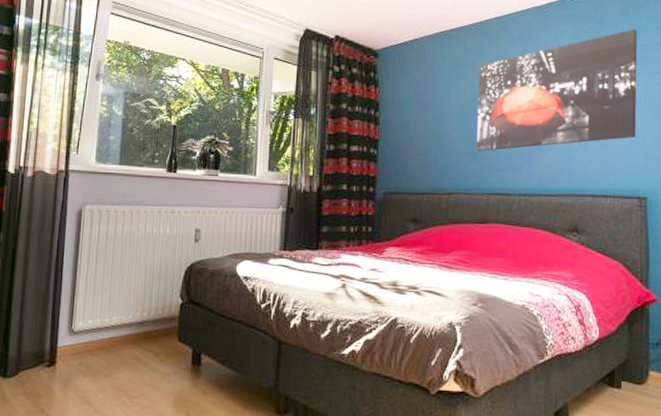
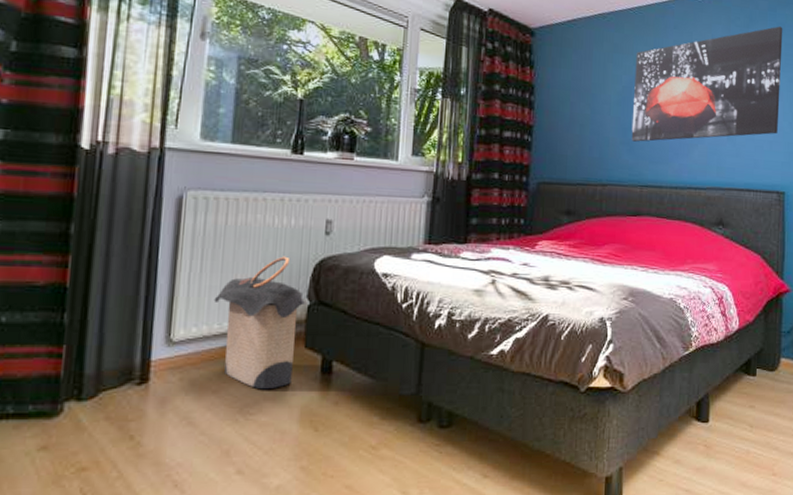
laundry hamper: none [105,260,179,377] -> present [214,256,306,390]

